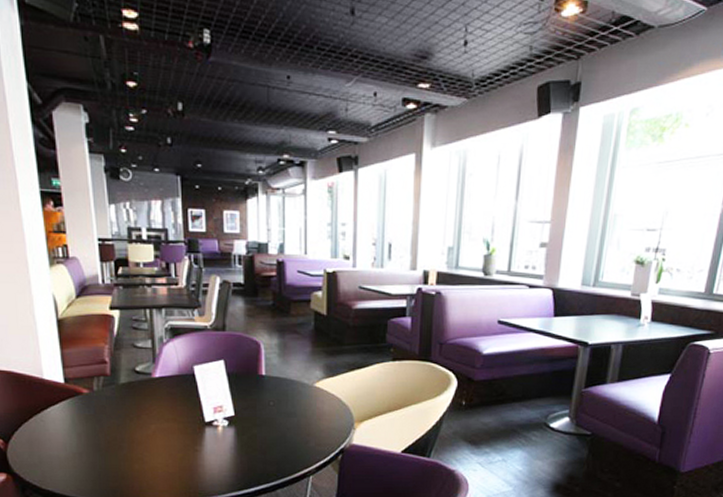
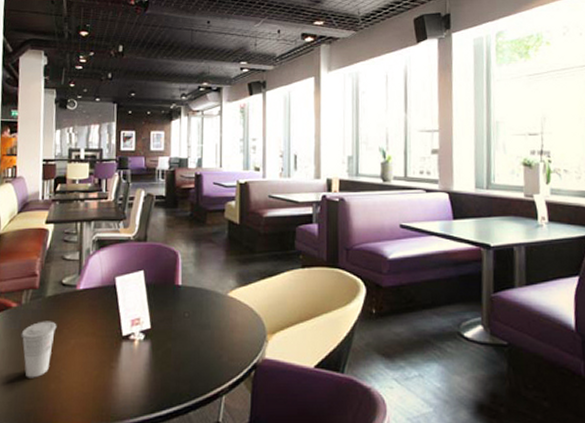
cup: none [96,407,135,460] -> present [21,321,57,378]

